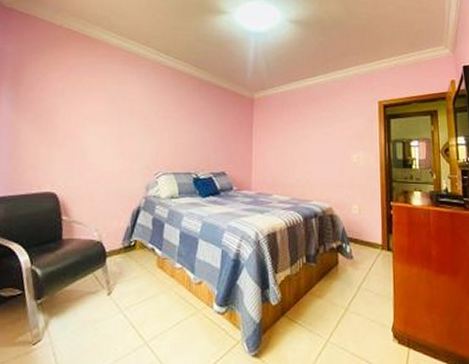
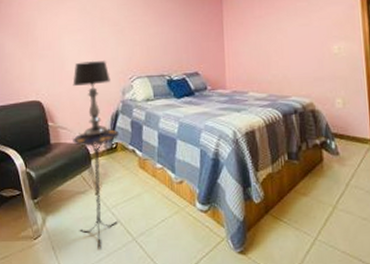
side table: none [87,226,140,355] -> present [73,129,120,249]
table lamp: none [93,153,135,234] -> present [73,60,111,138]

